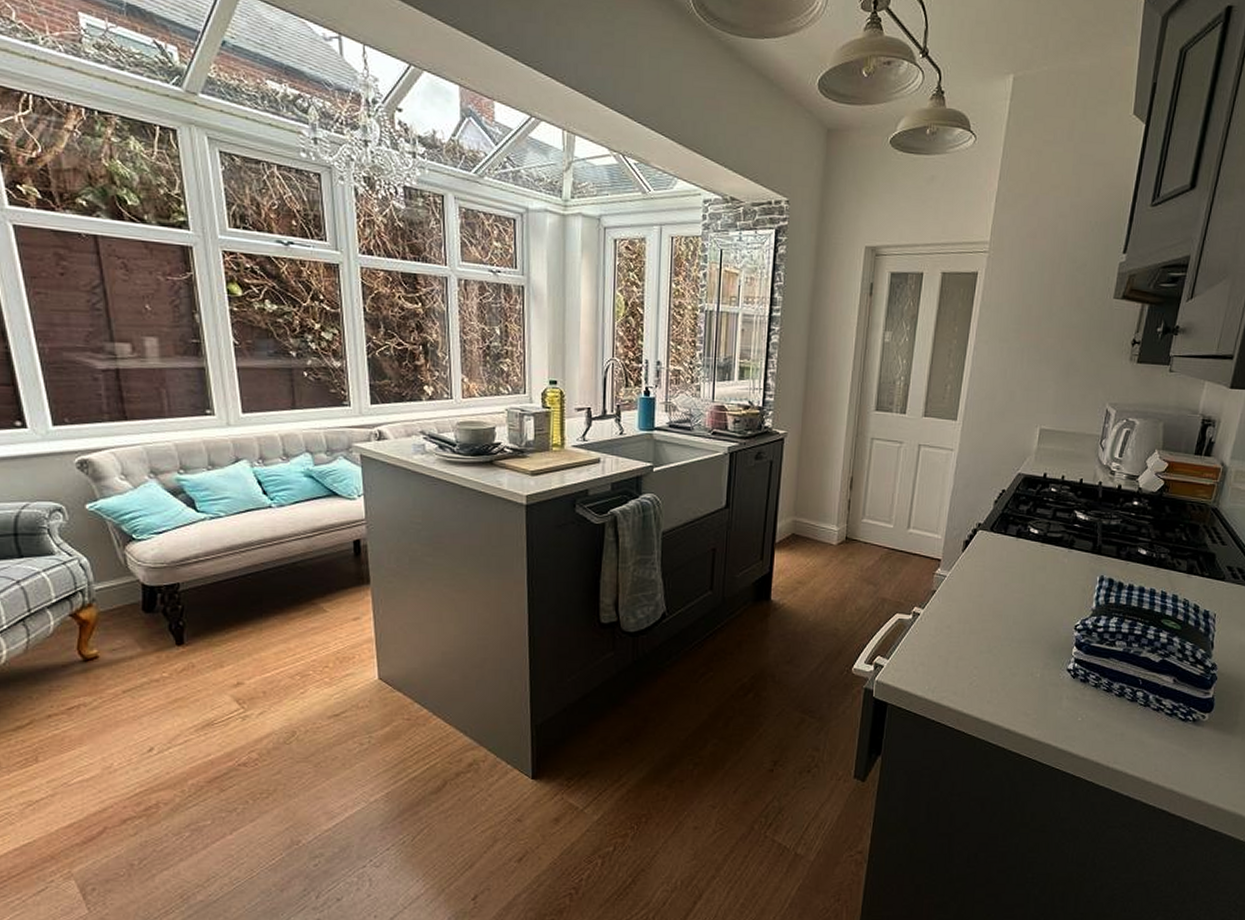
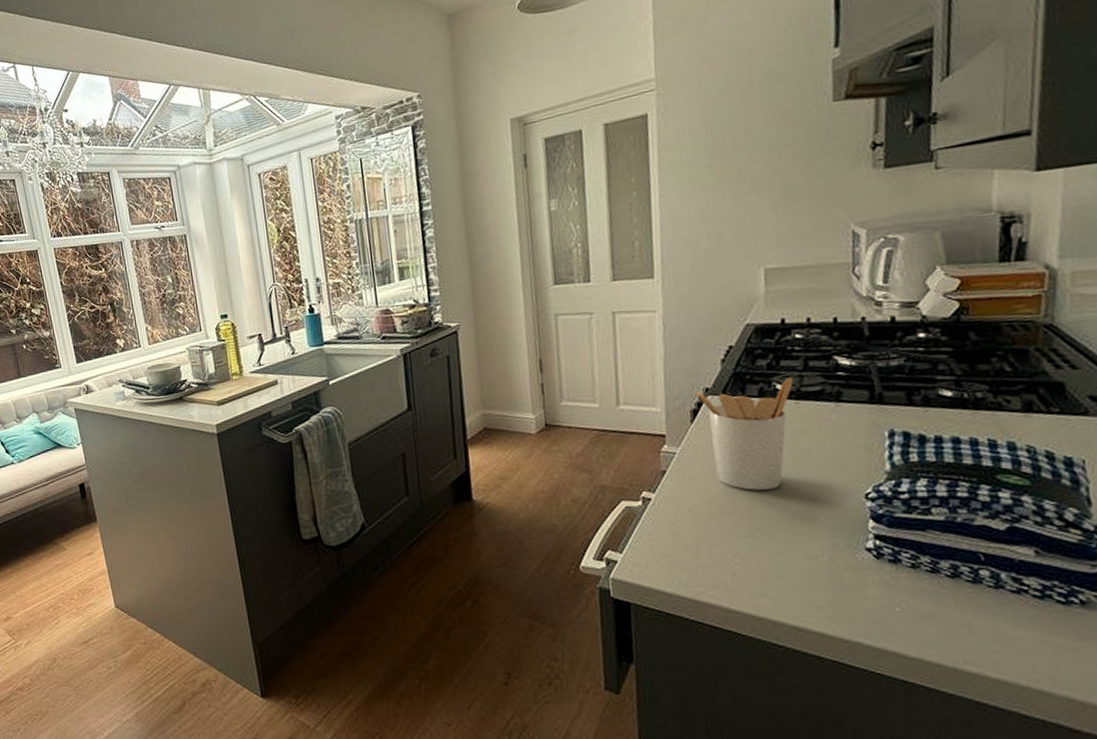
utensil holder: none [969,523,1043,615] -> present [694,377,793,490]

